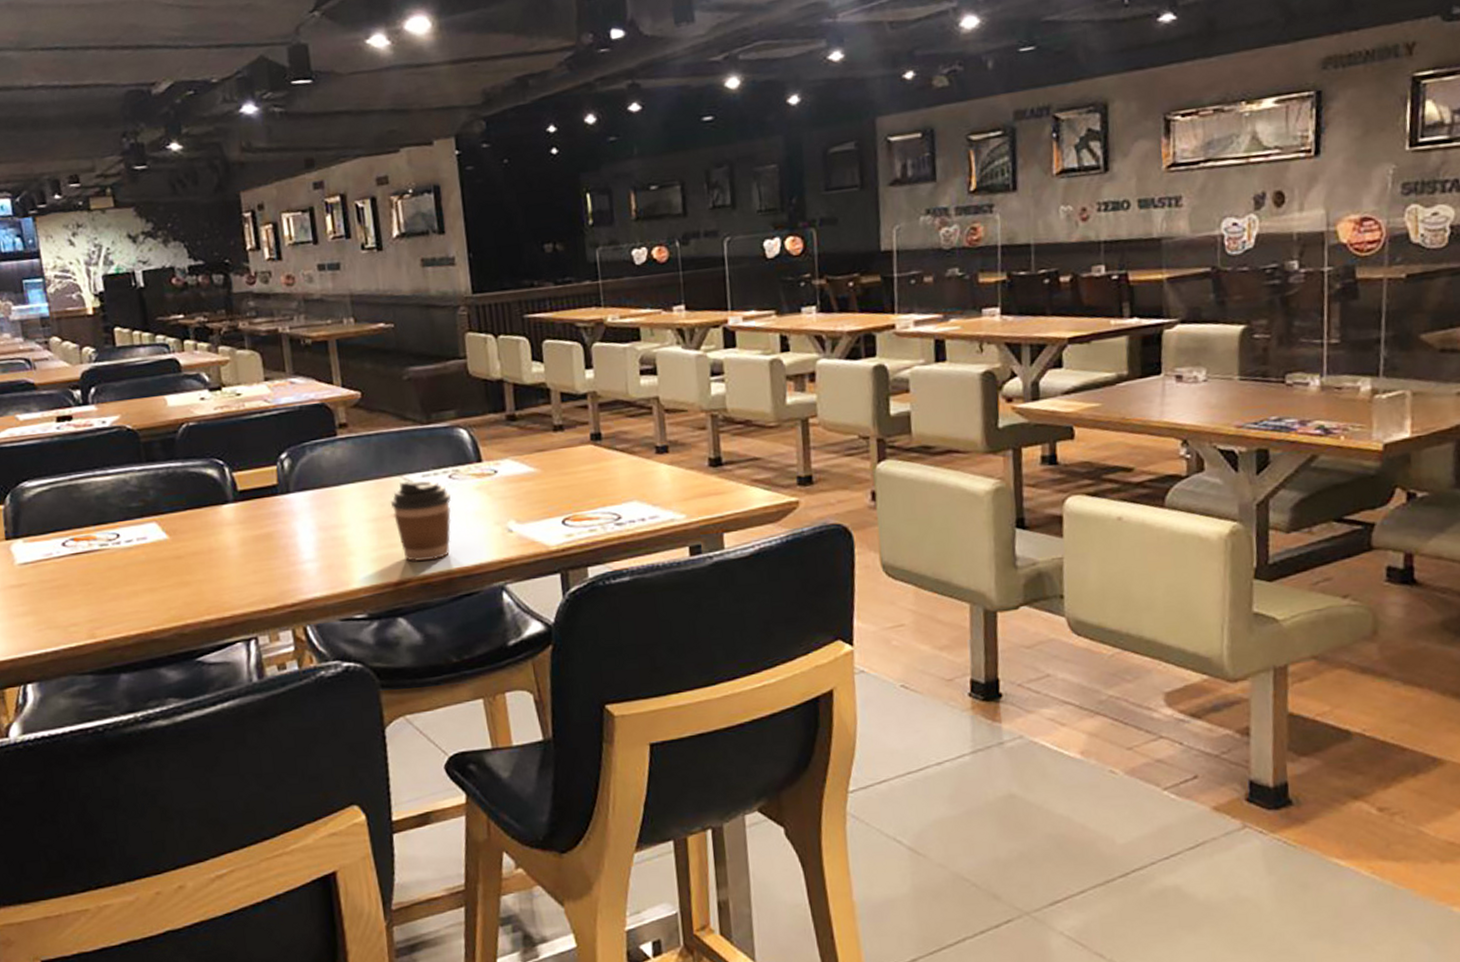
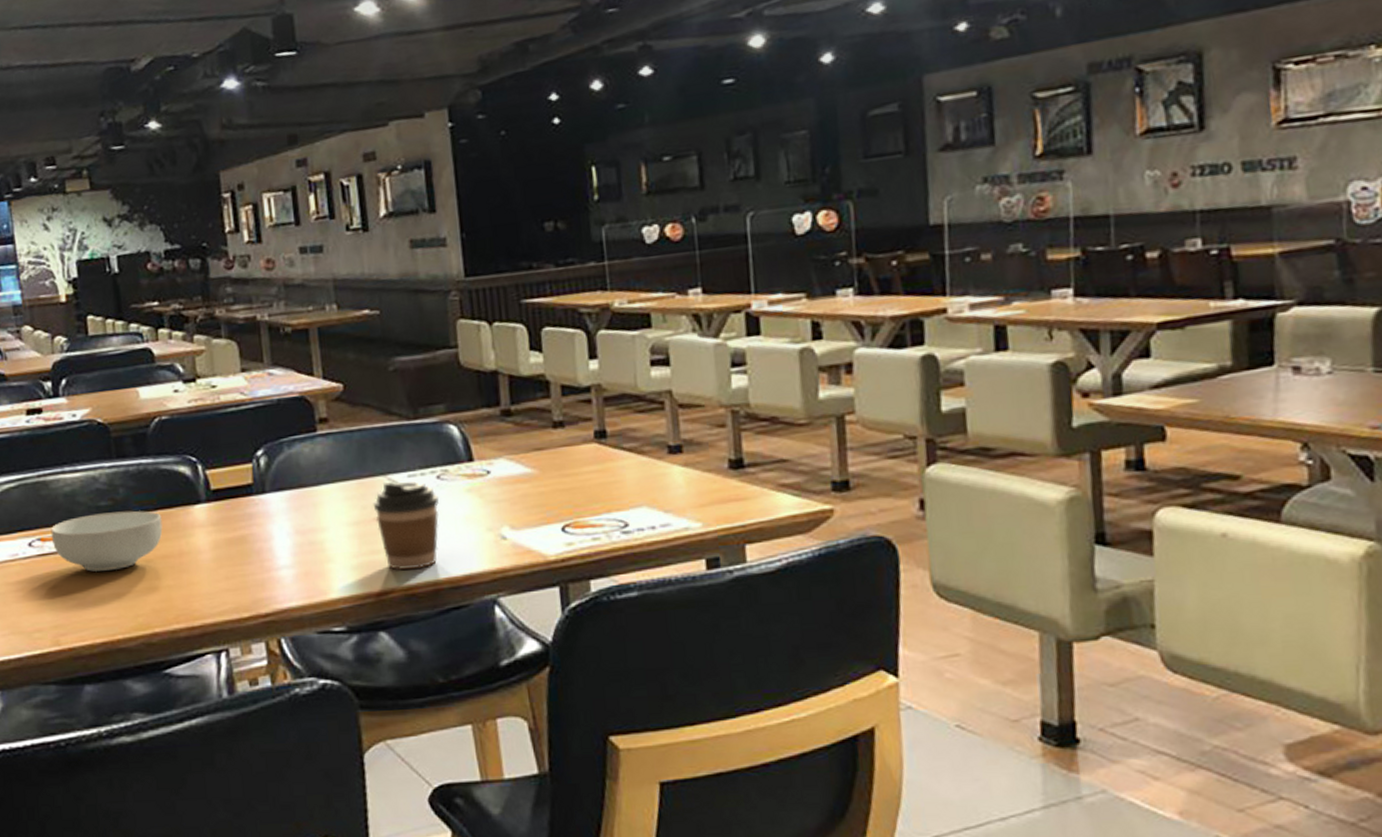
cereal bowl: none [83,511,192,569] -> present [51,510,163,572]

